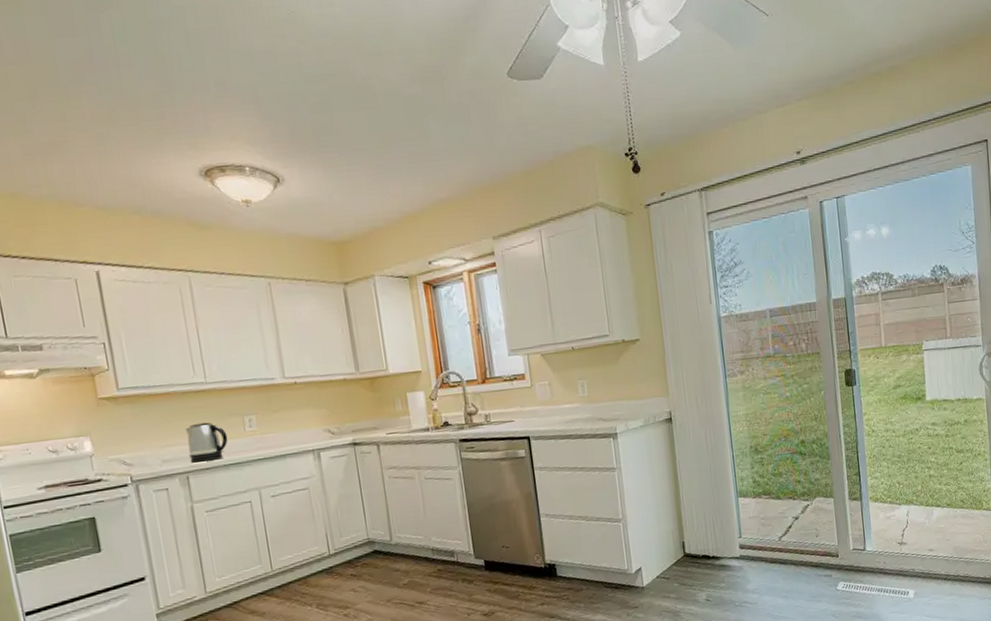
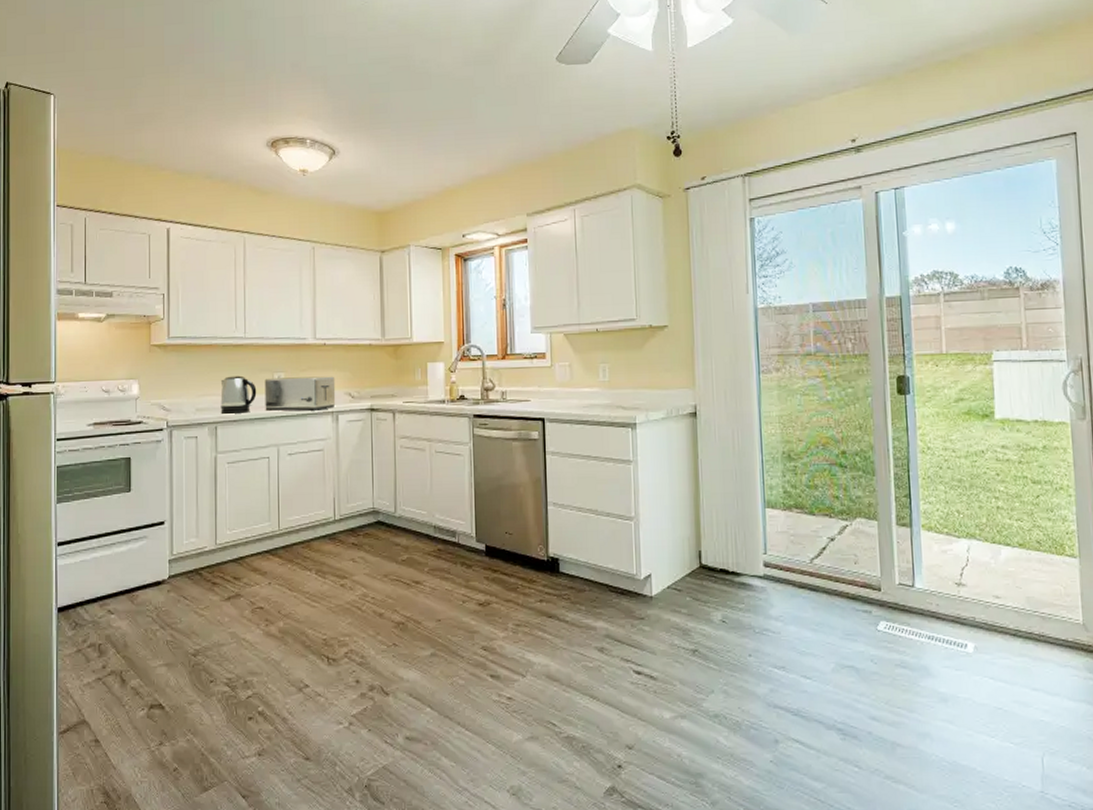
toaster: none [234,414,316,455] -> present [264,376,336,411]

